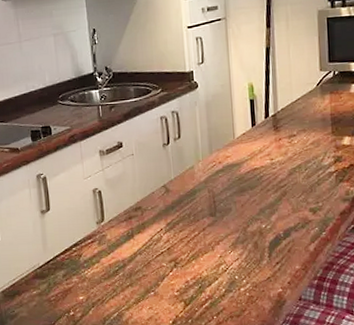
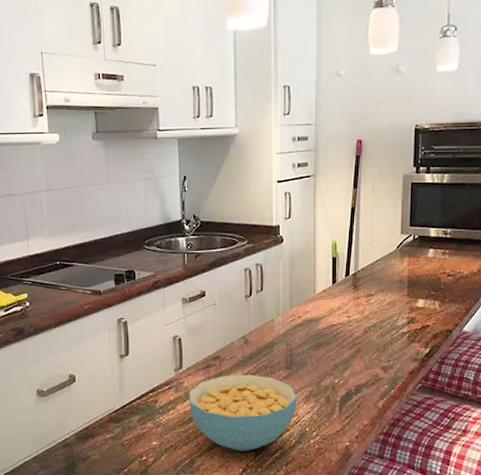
cereal bowl: none [111,223,224,303] -> present [188,374,297,452]

